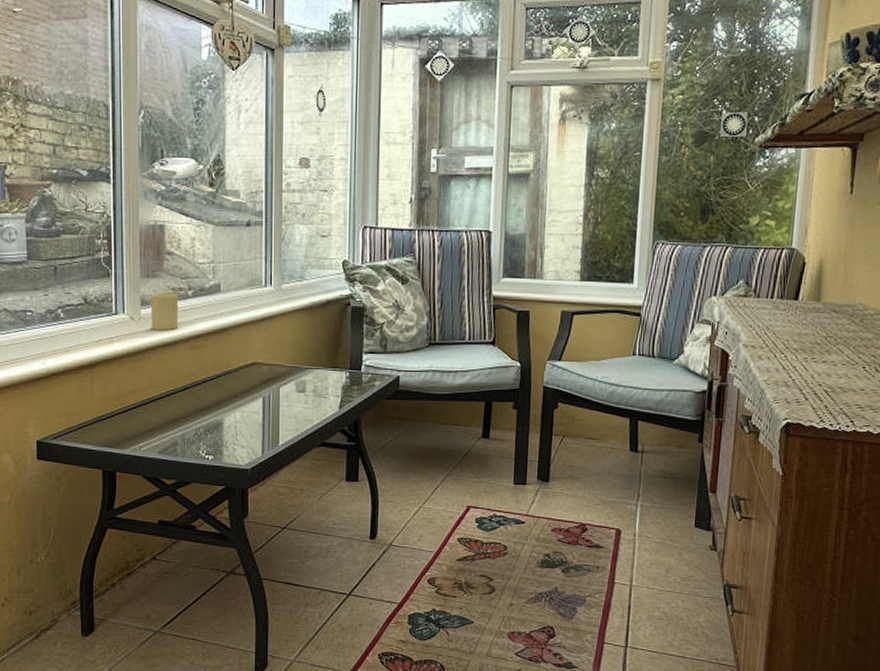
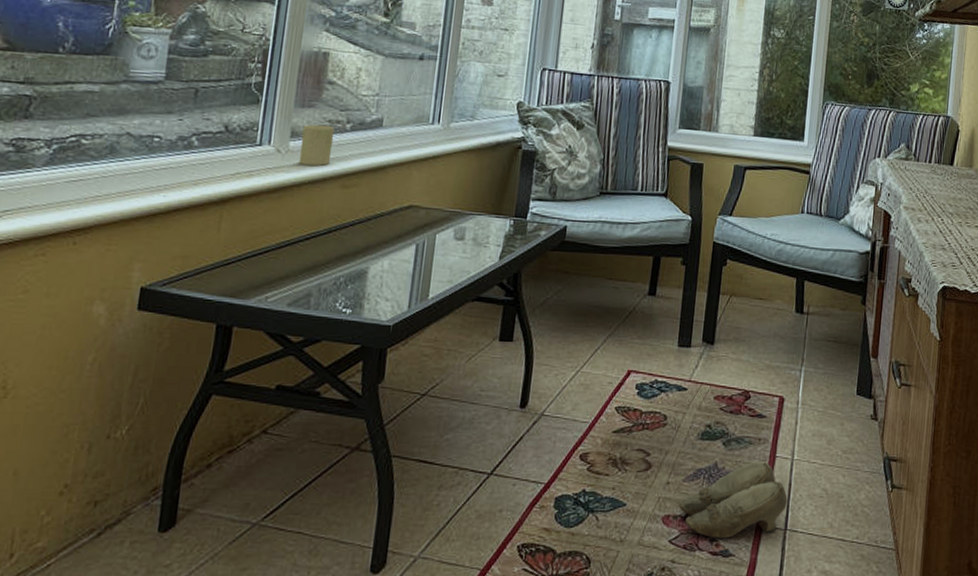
slippers: none [523,588,627,653] -> present [679,462,788,539]

